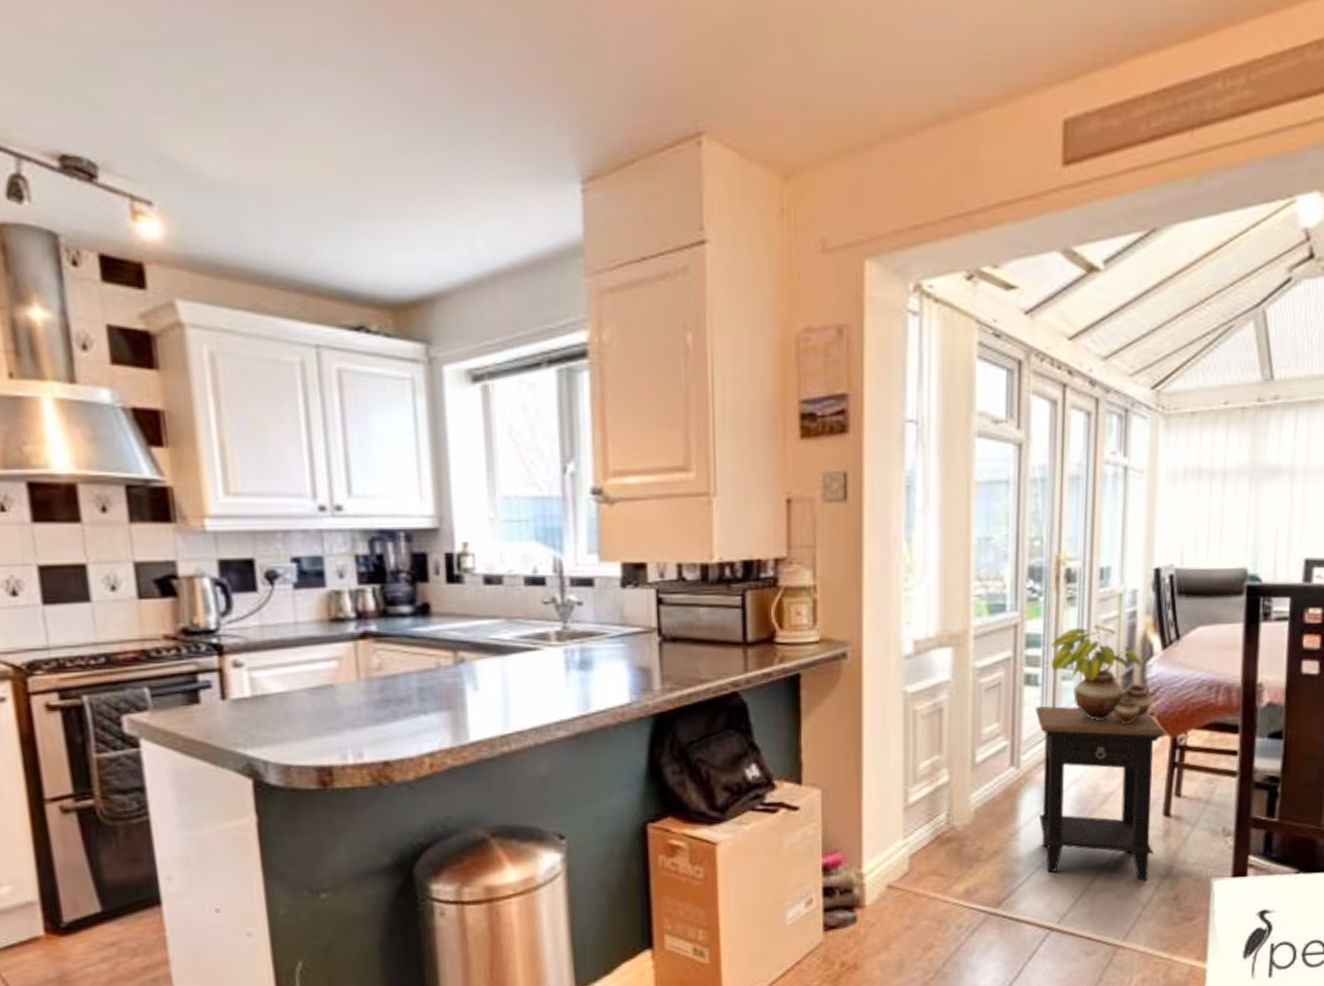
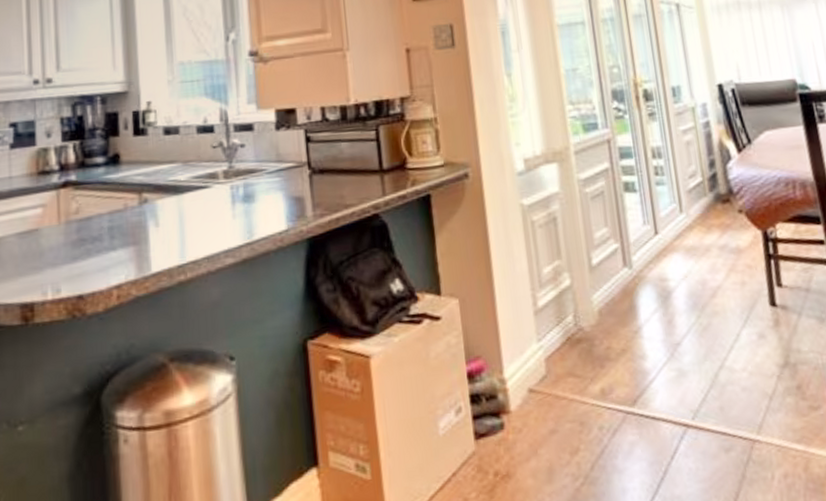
side table: present [1035,706,1167,881] -> none [637,208,769,372]
potted plant: present [1050,625,1154,724] -> none [641,135,739,222]

